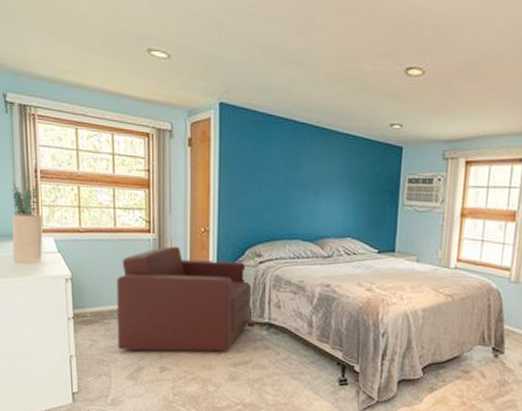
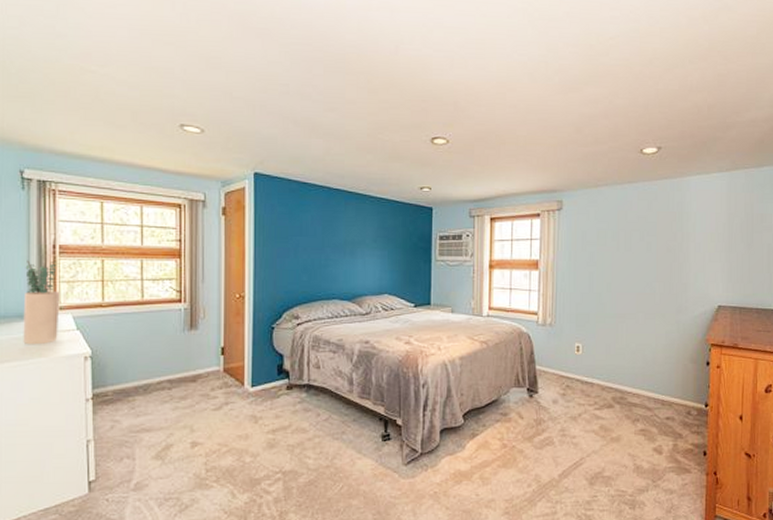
armchair: present [117,246,254,352] -> none [143,314,293,428]

